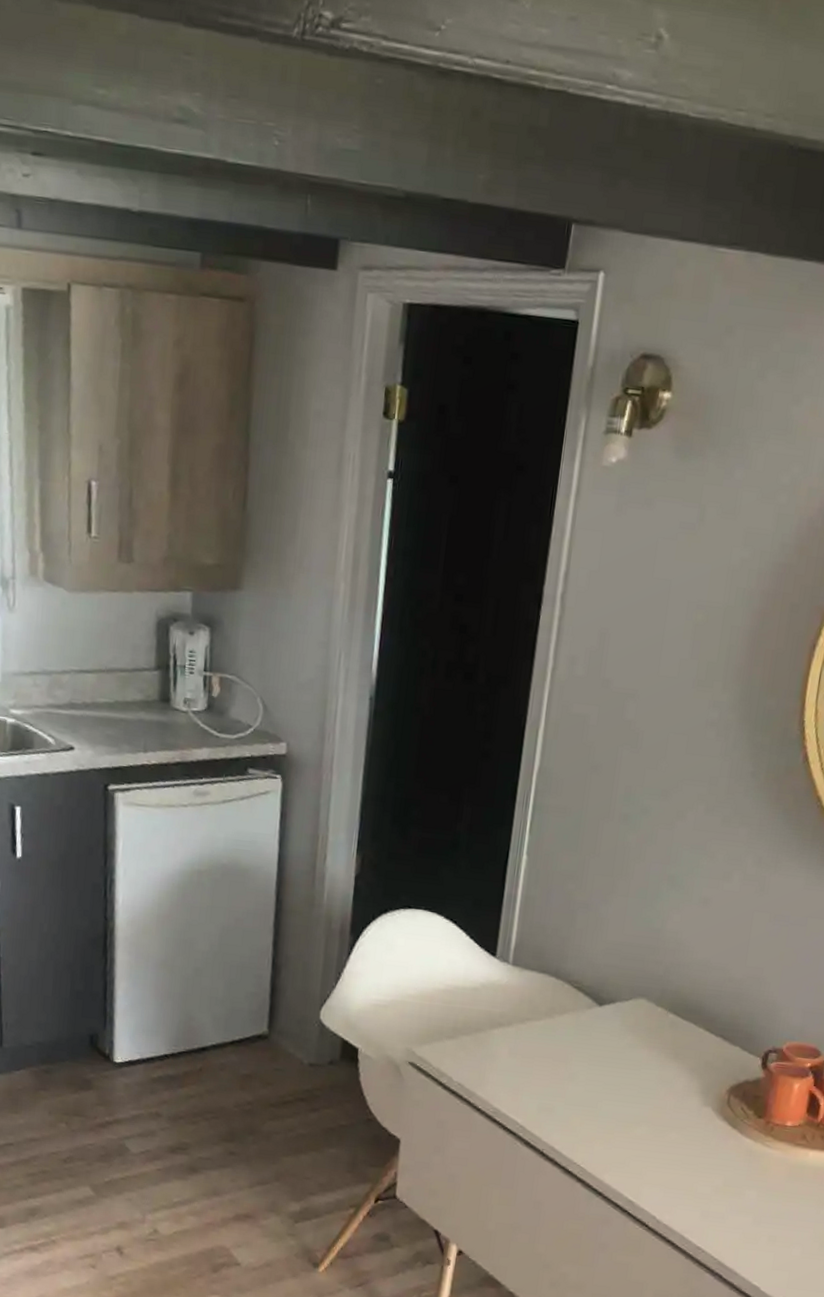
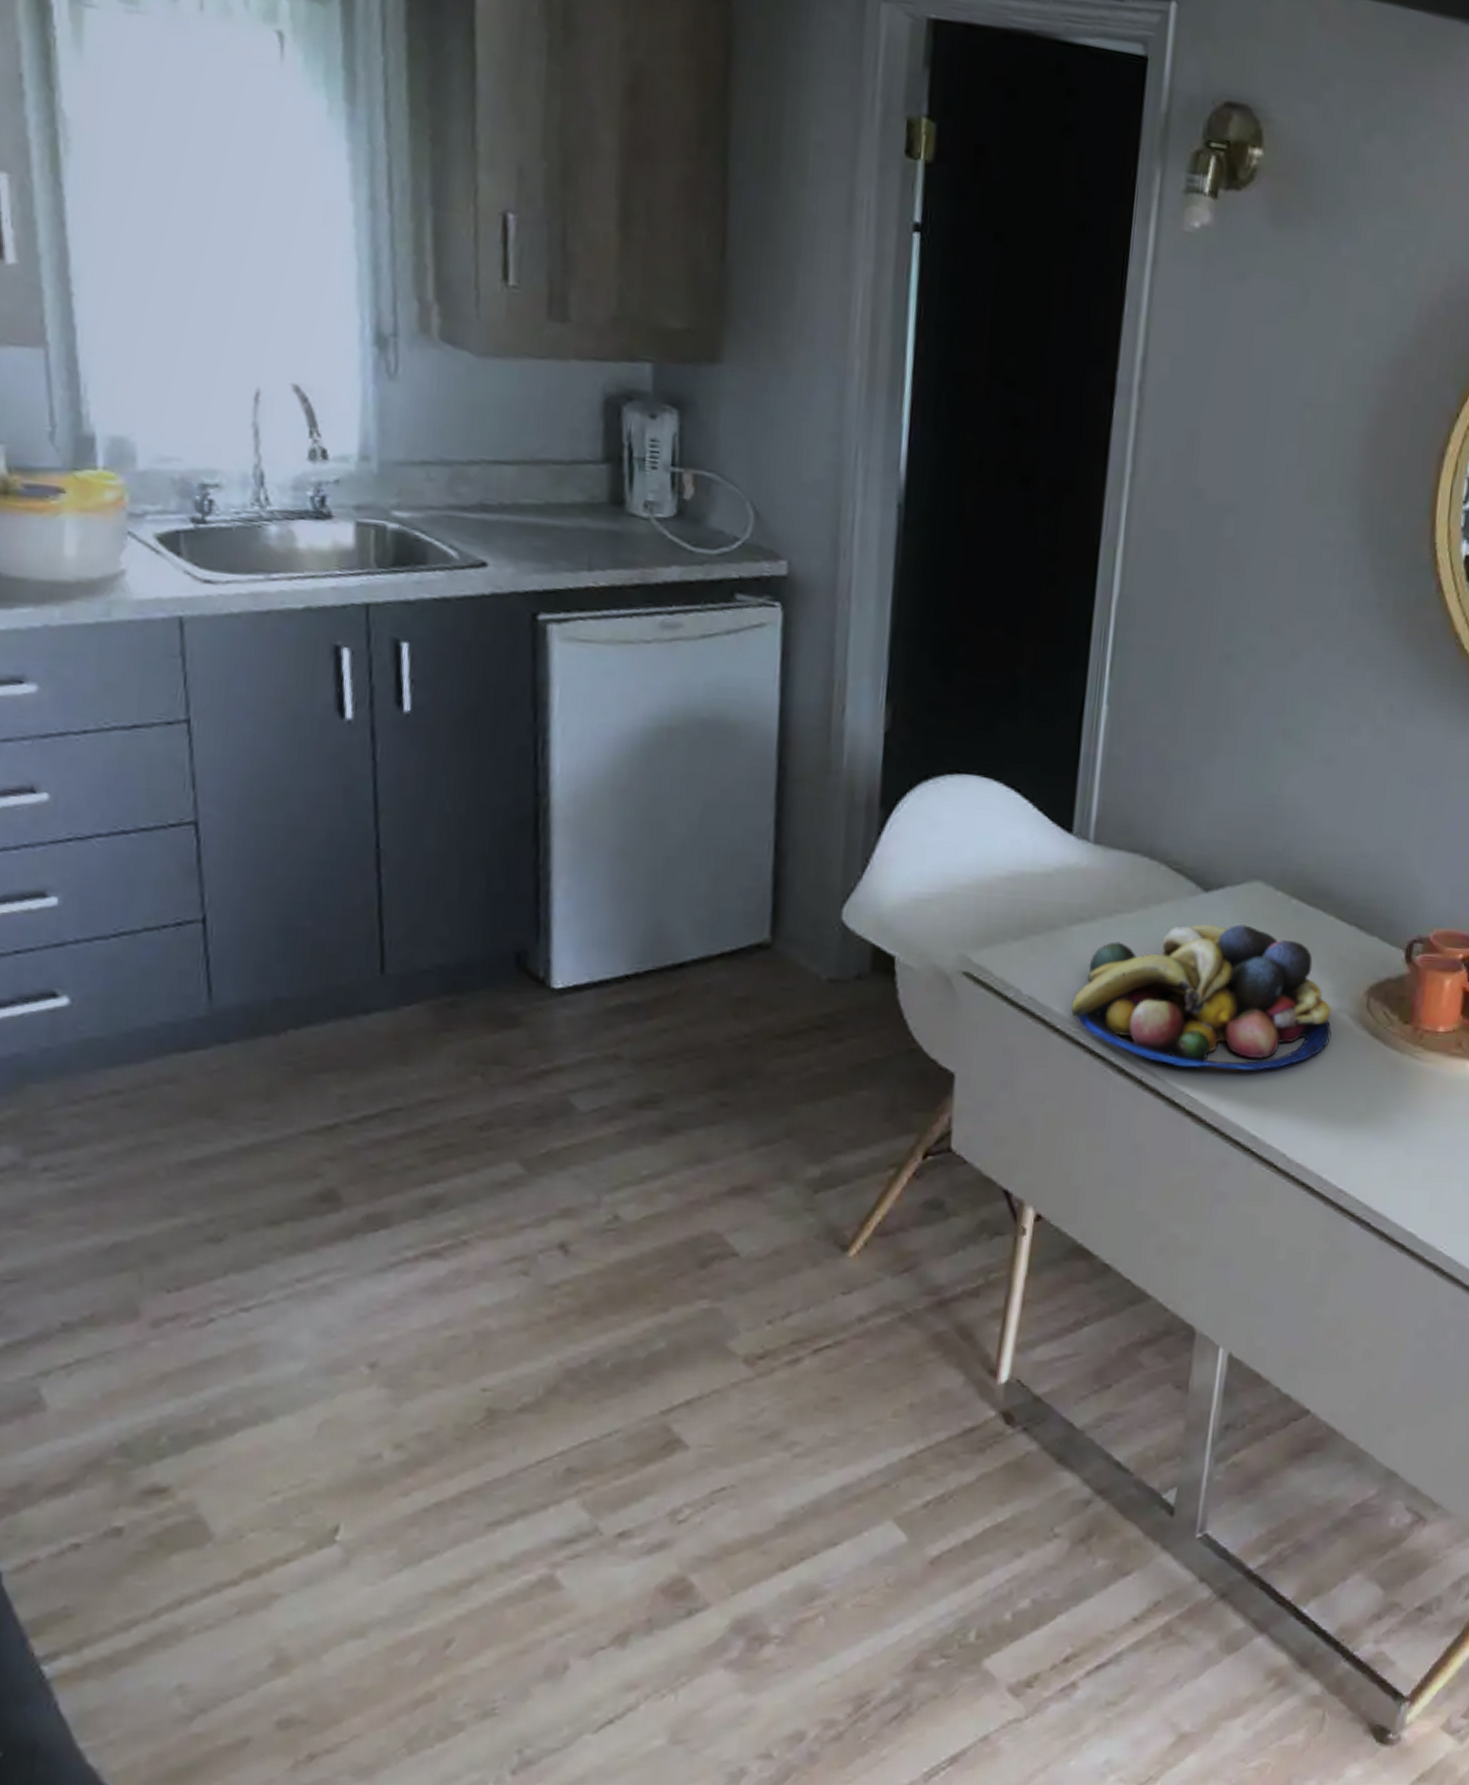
fruit bowl: none [490,1031,699,1150] -> present [1070,924,1332,1071]

